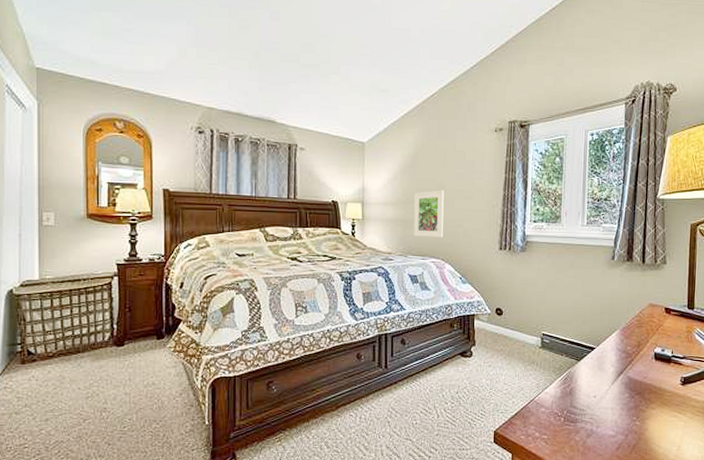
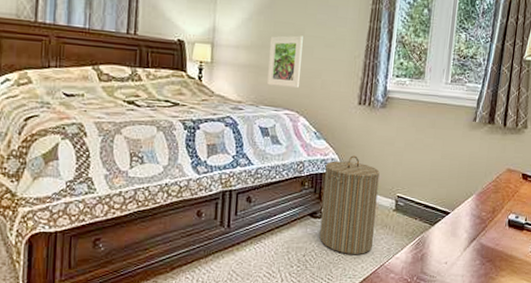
laundry hamper: none [470,297,524,390] -> present [319,155,380,254]

